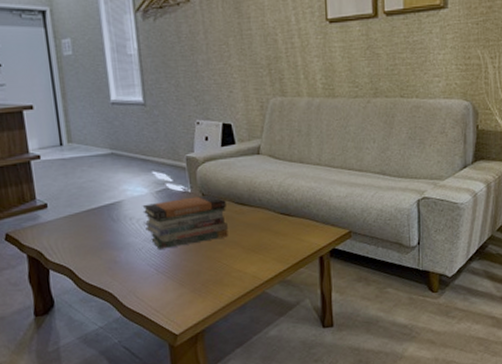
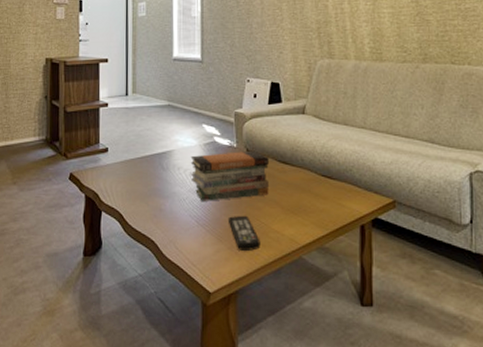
remote control: none [188,258,224,292] -> present [227,215,260,251]

